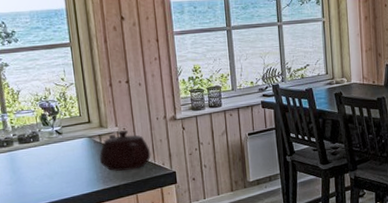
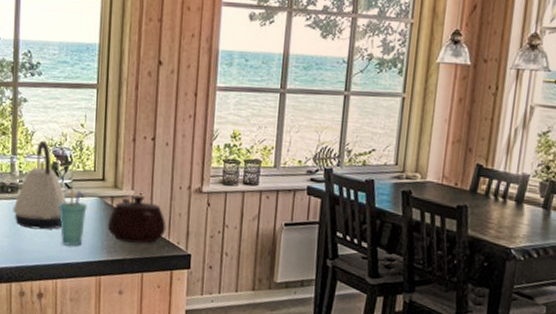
kettle: none [11,97,60,175] -> present [13,140,67,230]
cup: none [53,134,80,184] -> present [58,190,87,247]

